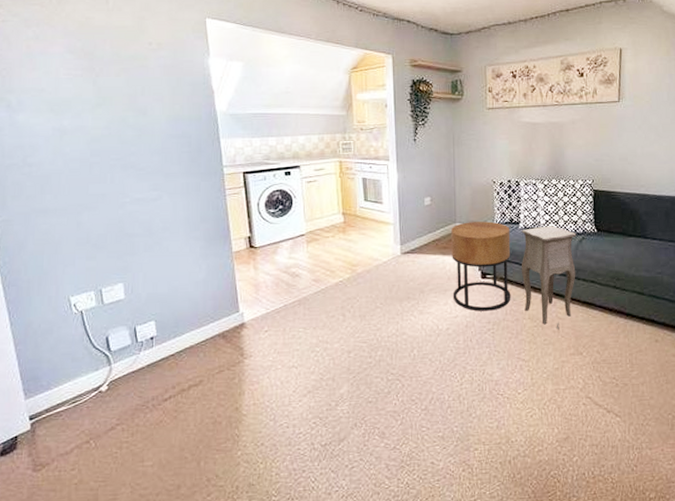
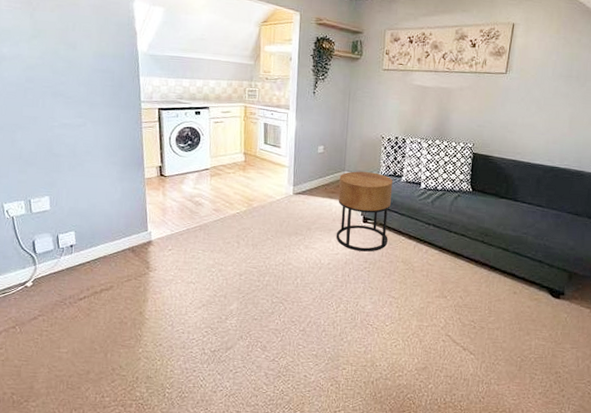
side table: present [521,226,577,329] -> none [399,181,453,274]

